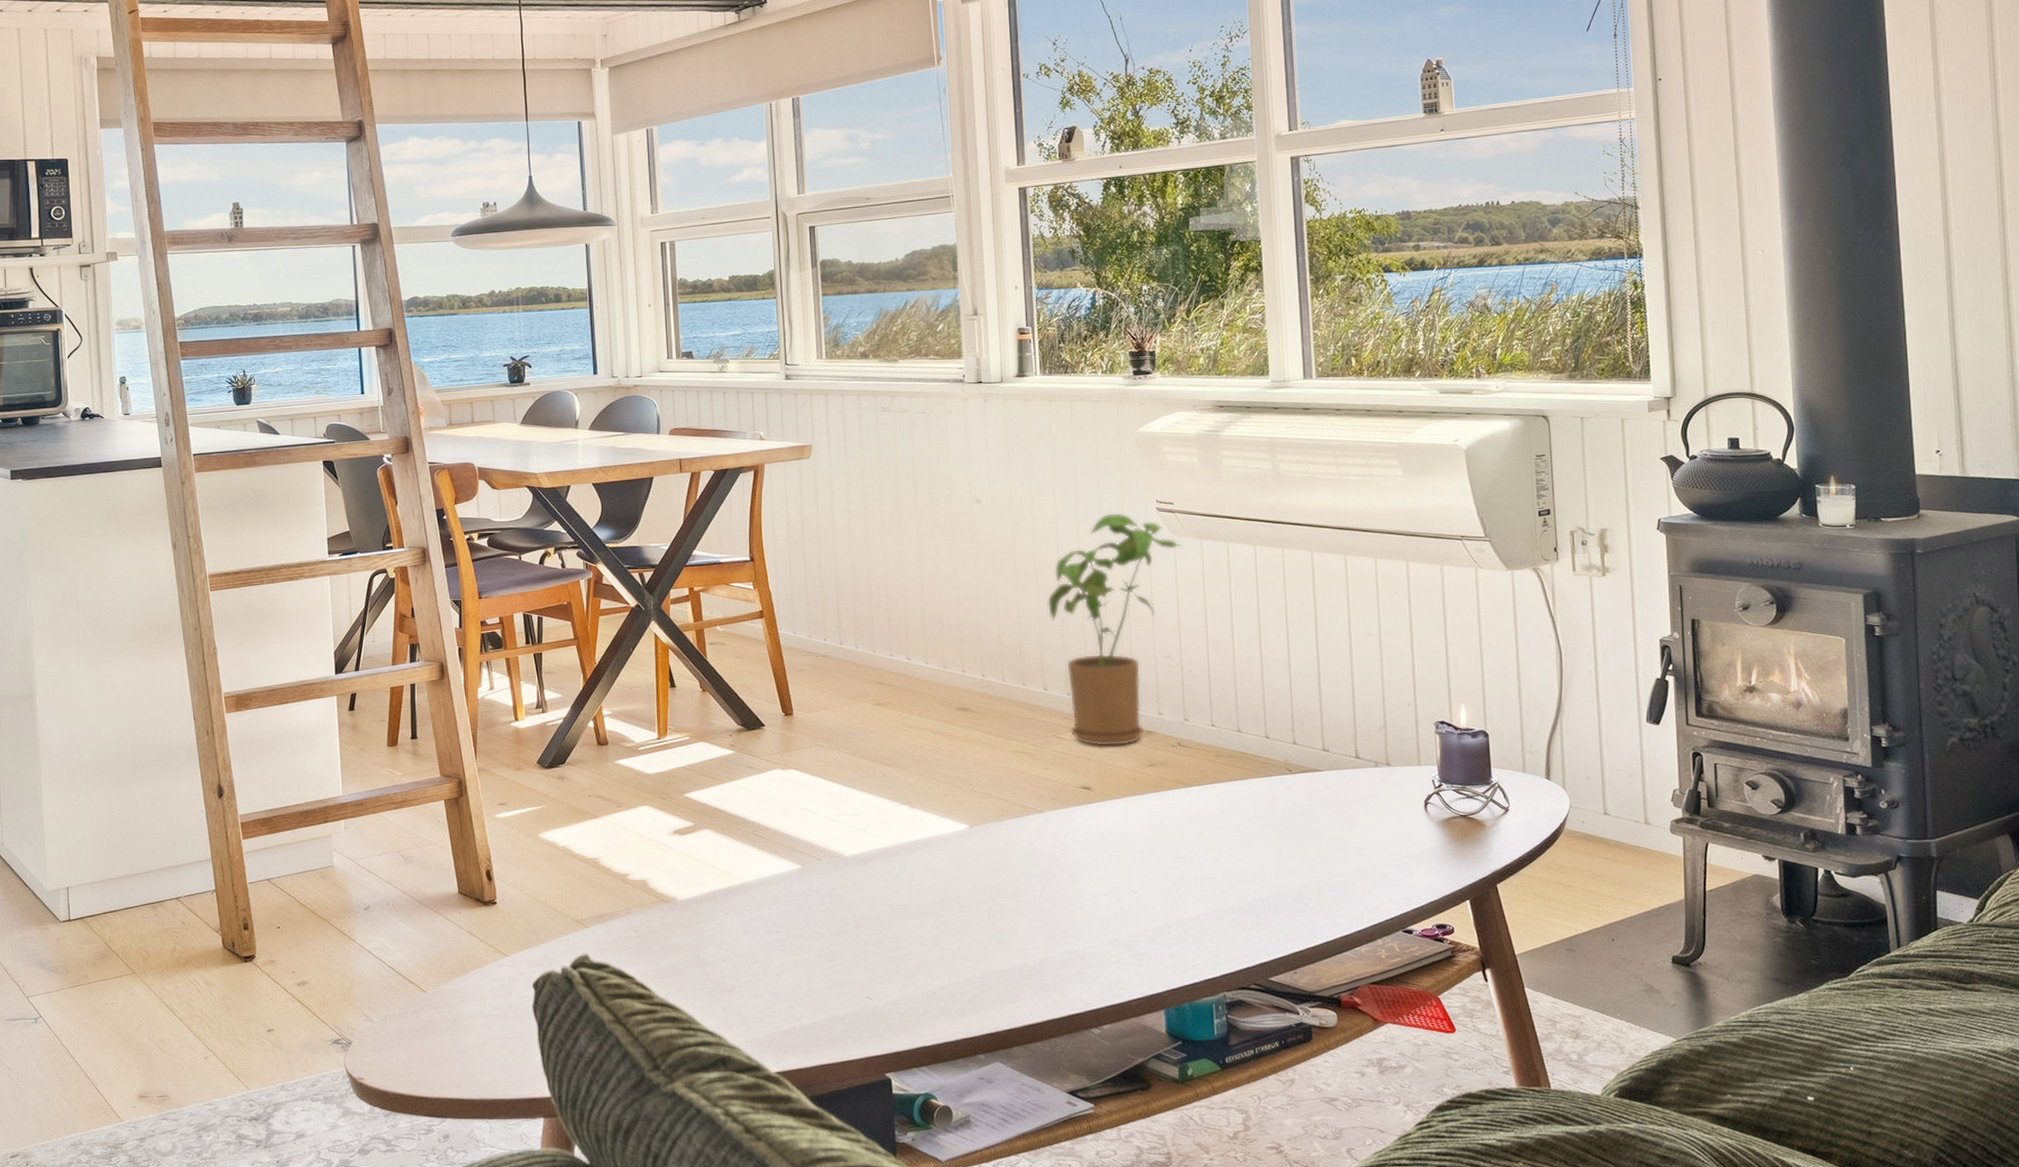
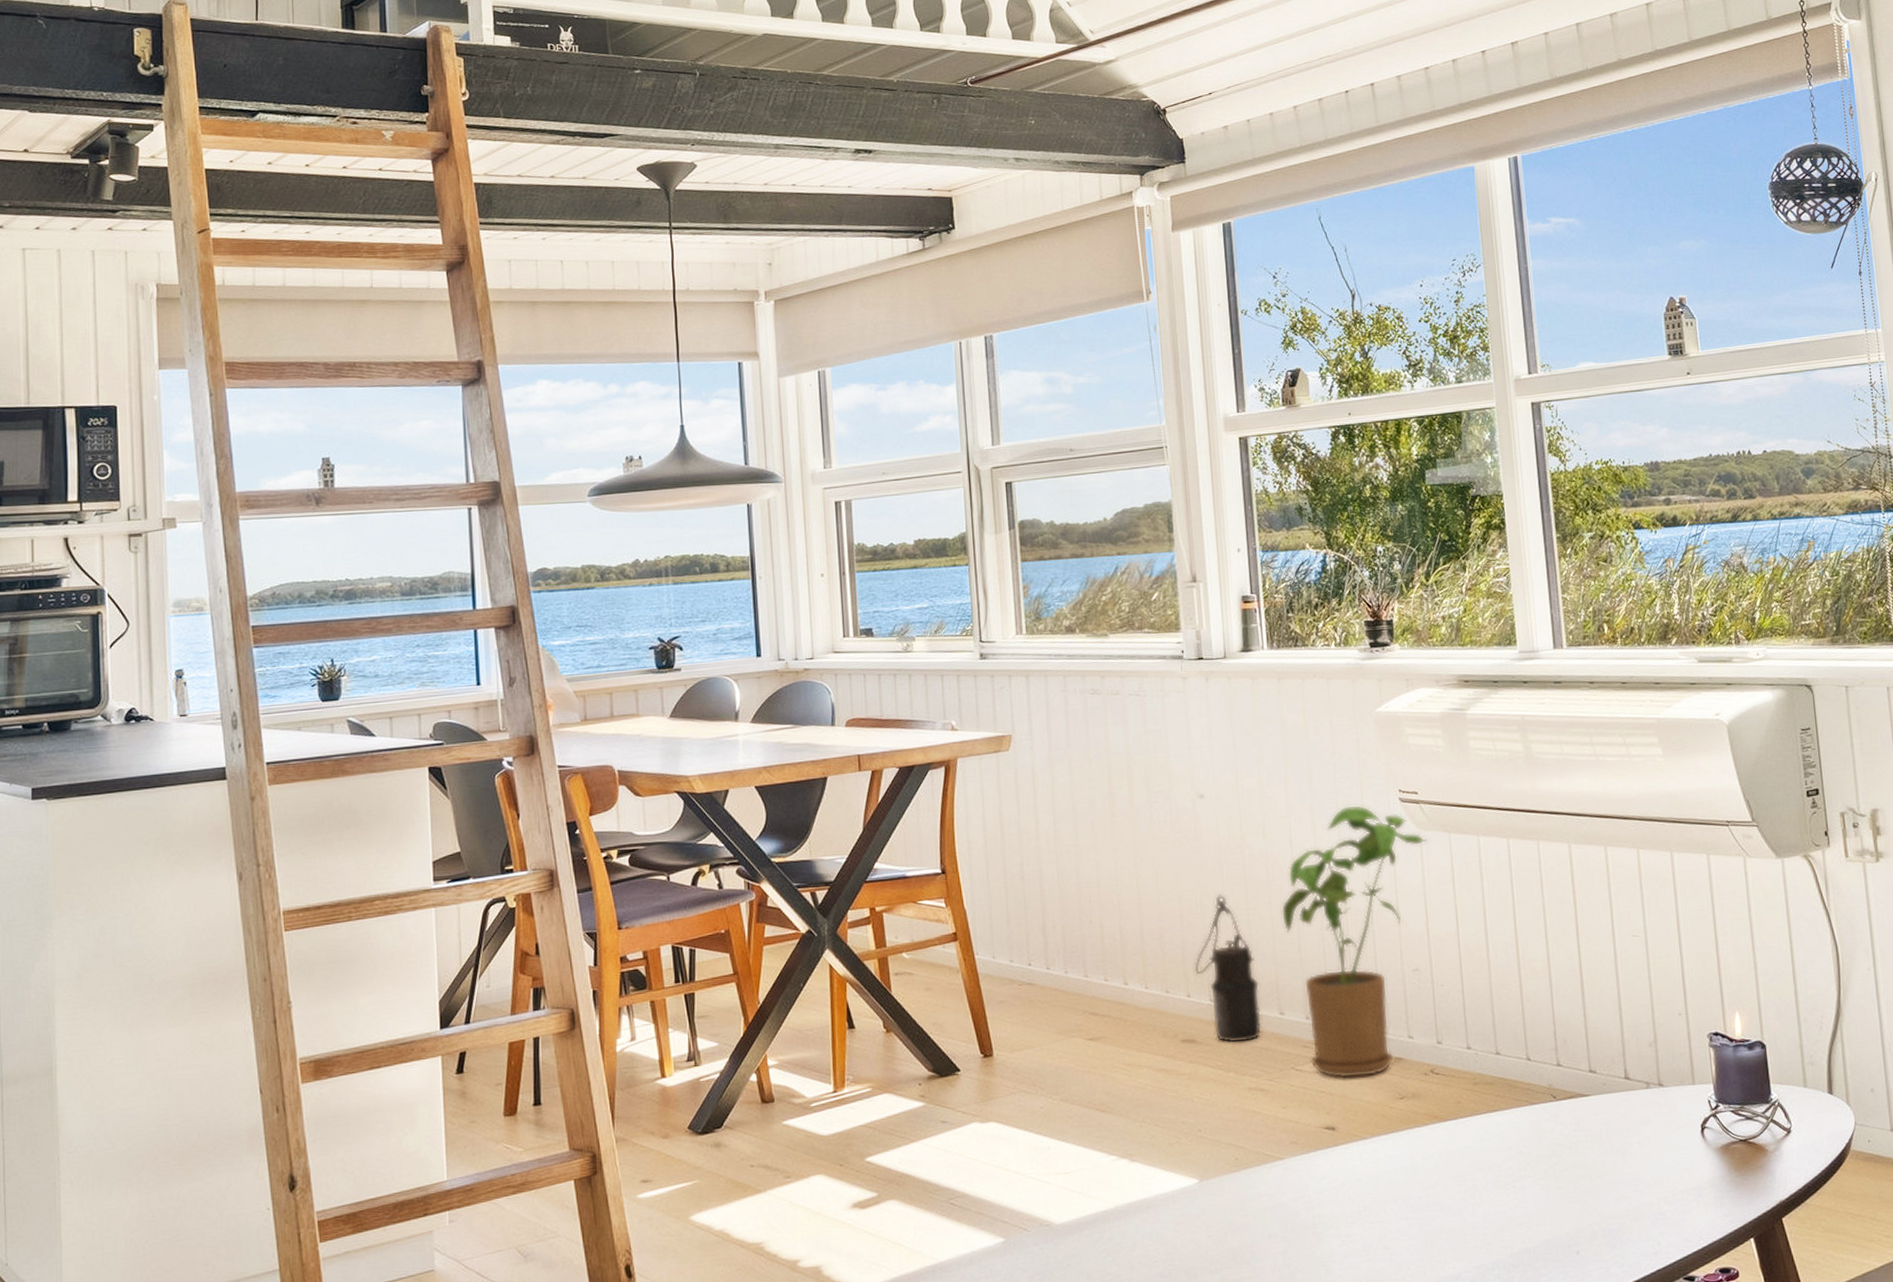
lantern: none [969,586,1028,713] -> present [1194,895,1262,1044]

